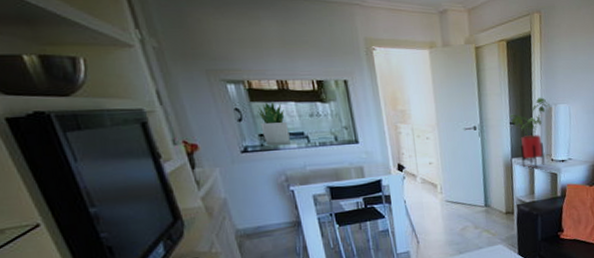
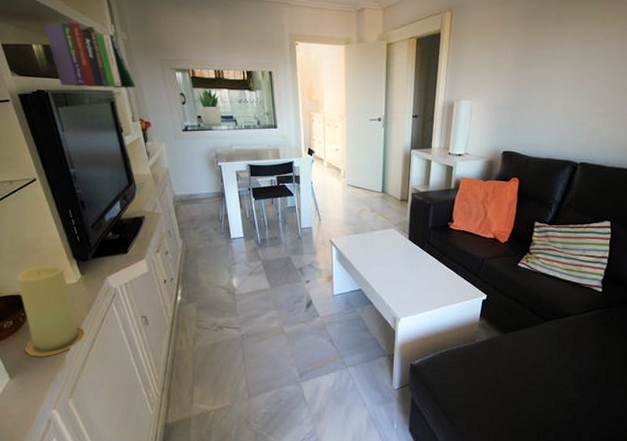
books: none [38,26,174,106] -> present [44,21,136,88]
house plant: present [510,97,550,168] -> none [413,93,452,160]

